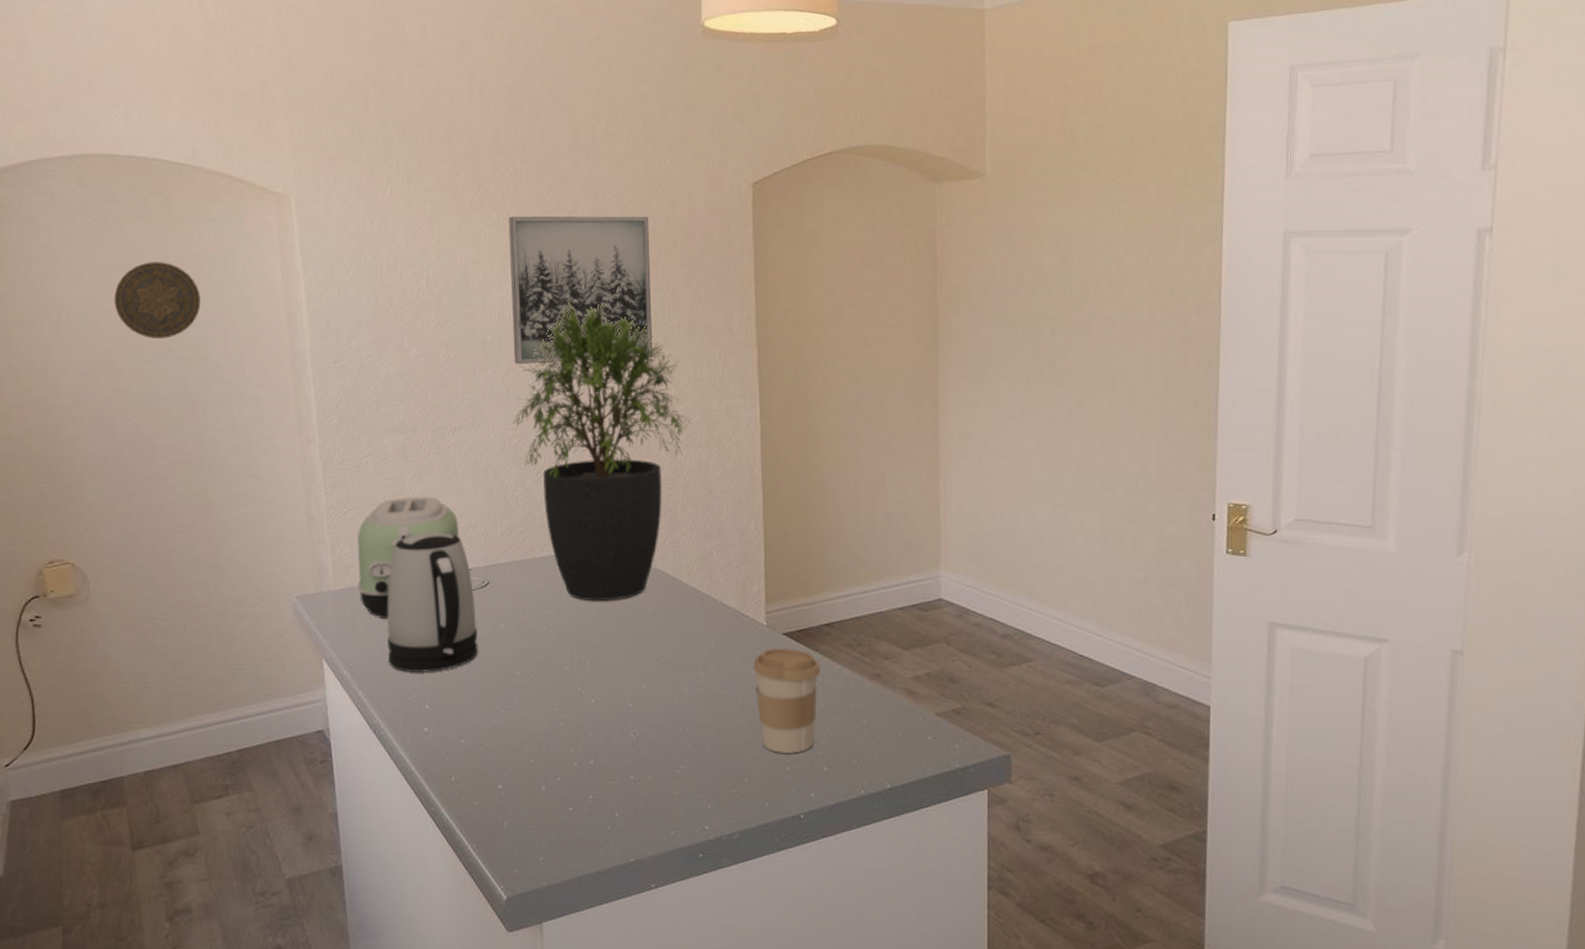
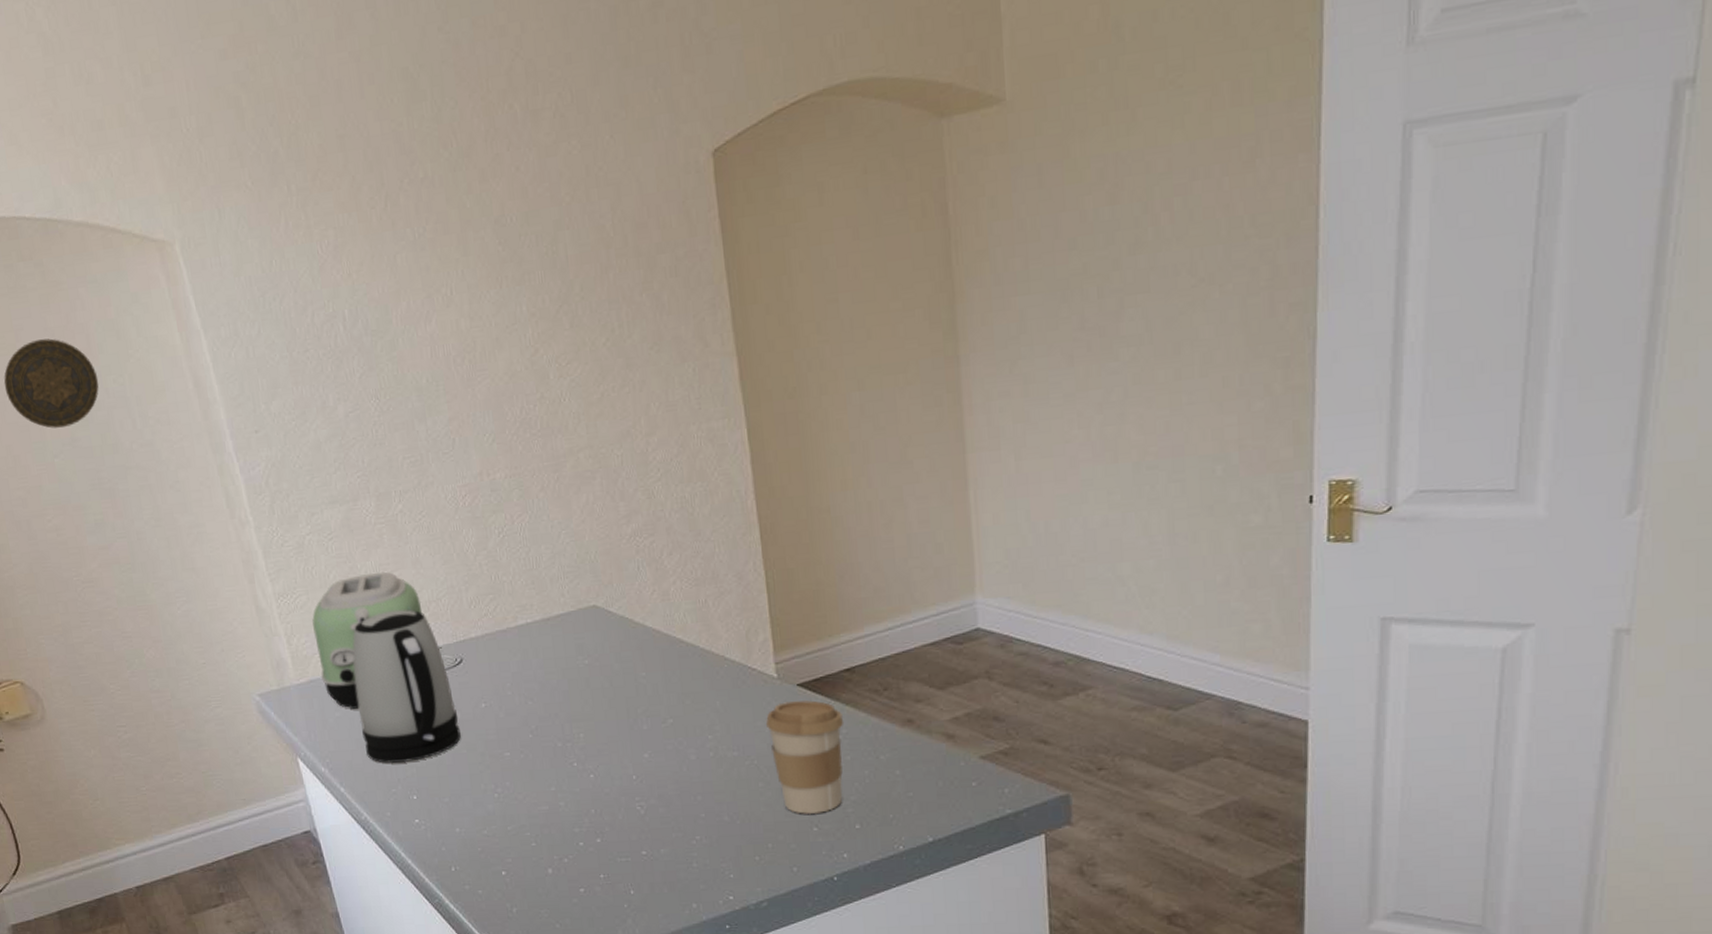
wall art: present [508,216,653,365] -> none [425,211,615,411]
potted plant: present [513,301,692,602] -> none [462,324,669,669]

